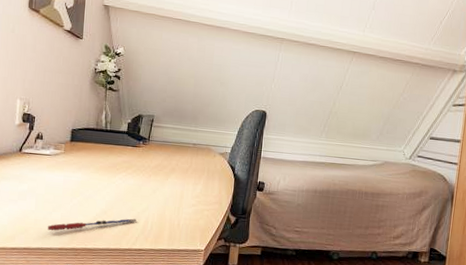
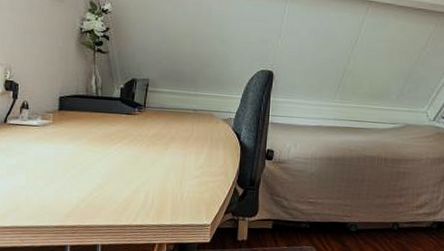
pen: present [48,218,137,231] -> none [41,192,136,208]

